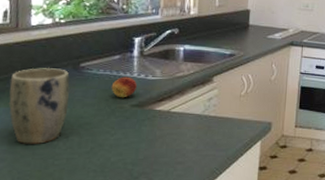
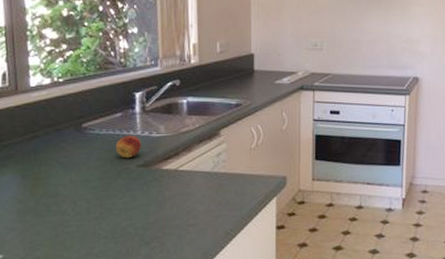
plant pot: present [8,68,70,144] -> none [14,130,74,212]

